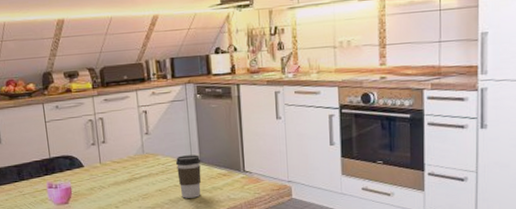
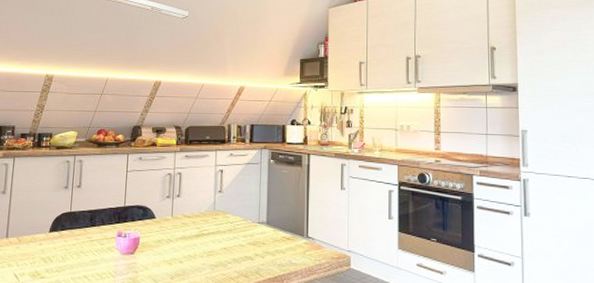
coffee cup: present [175,154,201,198] -> none [243,216,268,259]

